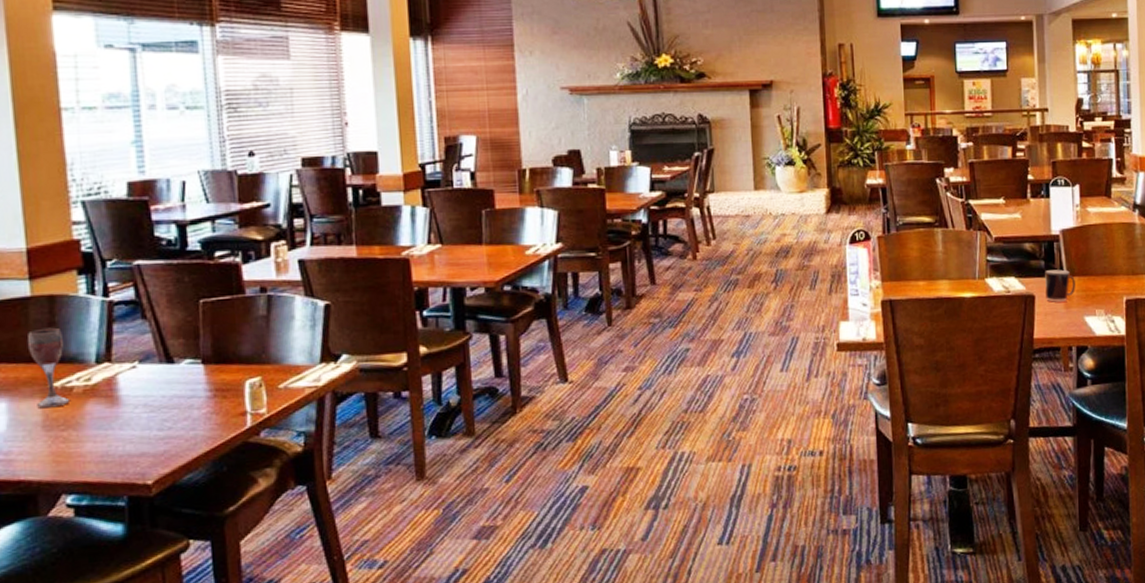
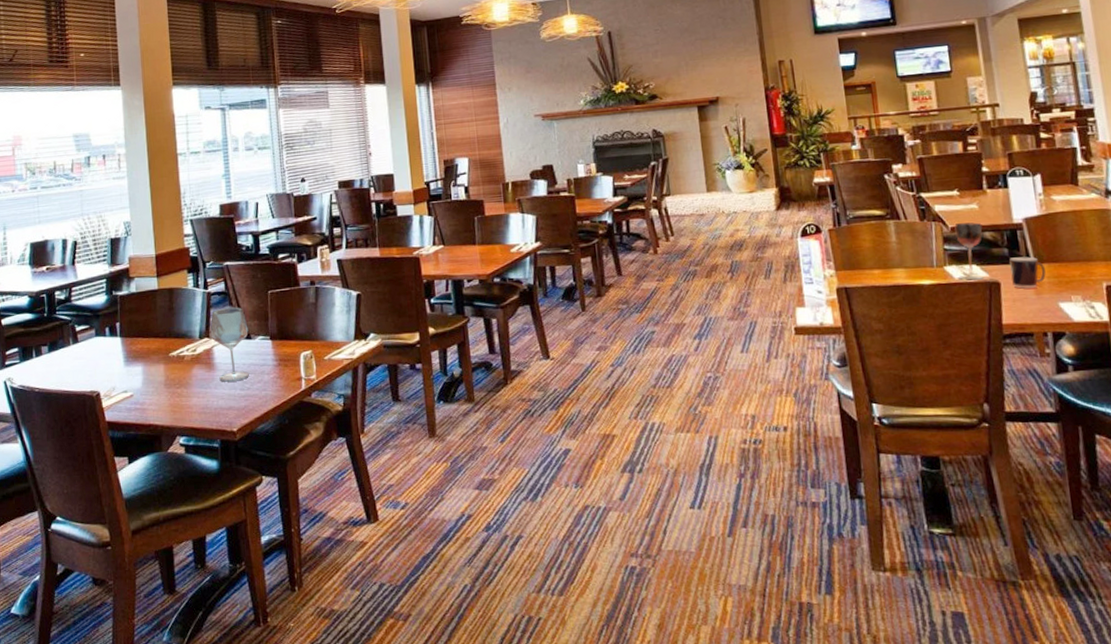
cup: present [26,327,71,409] -> none [155,312,183,372]
wine glass: none [112,321,171,421] -> present [210,307,249,382]
wineglass: none [998,233,1024,294] -> present [954,222,984,281]

